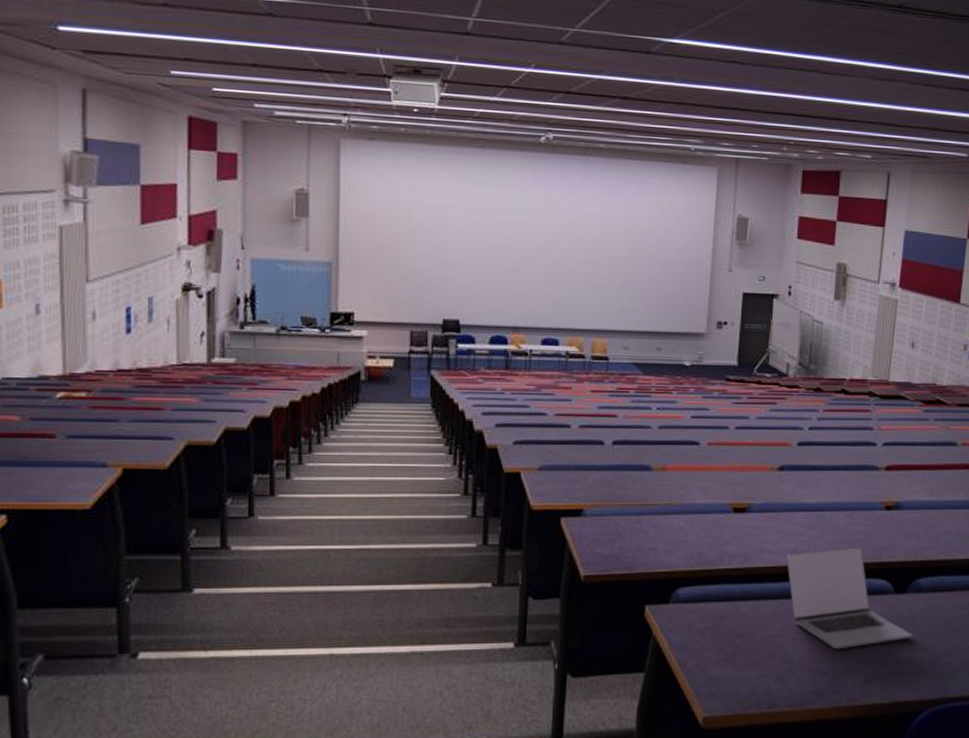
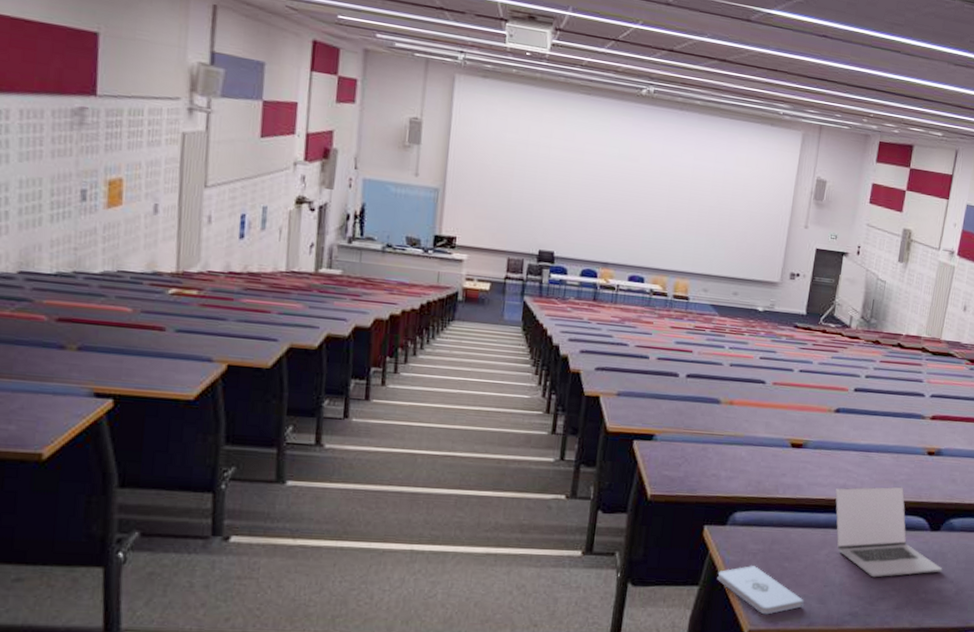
notepad: none [664,646,762,699] -> present [717,566,804,615]

